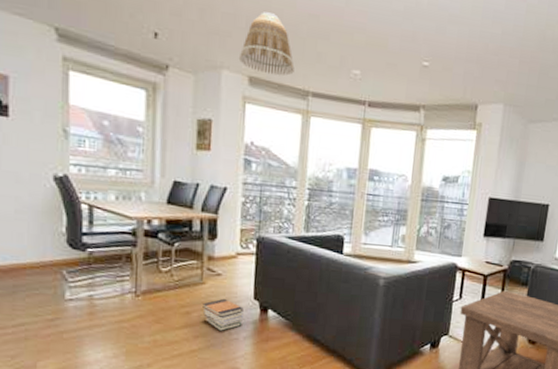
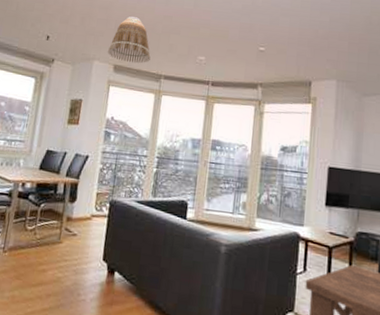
book stack: present [202,298,244,331] -> none [57,258,93,291]

